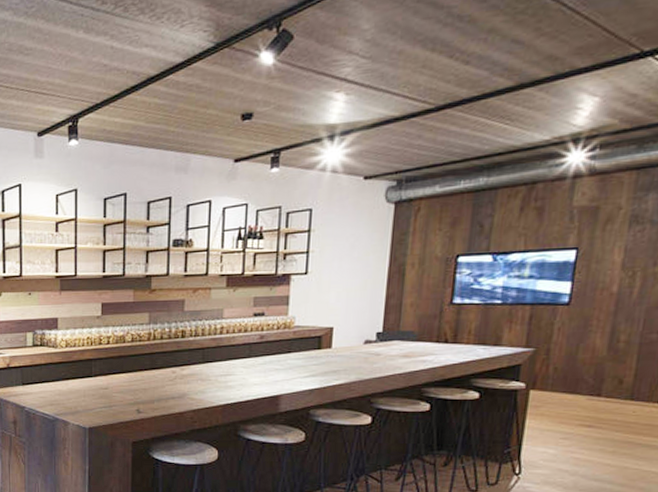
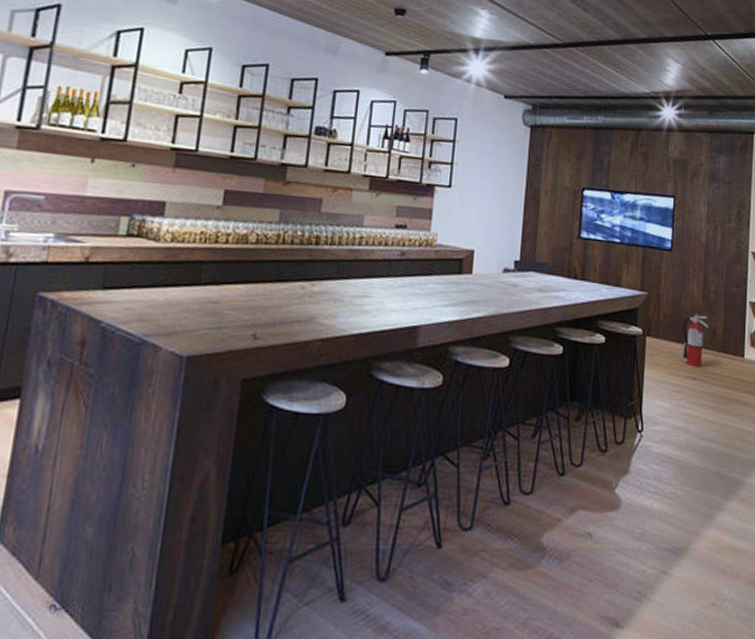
fire extinguisher: none [575,364,614,416] -> present [682,313,709,368]

